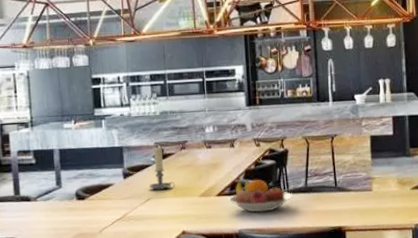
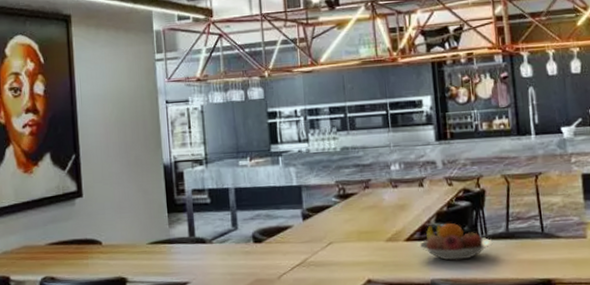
candle holder: present [148,147,175,190] -> none [330,186,359,234]

